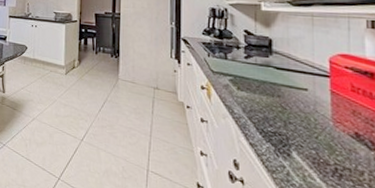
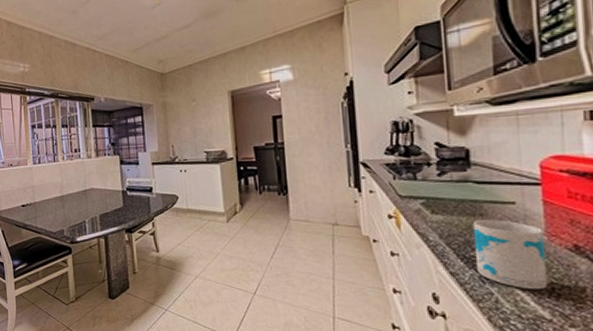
mug: none [271,100,333,169] -> present [472,220,549,290]

